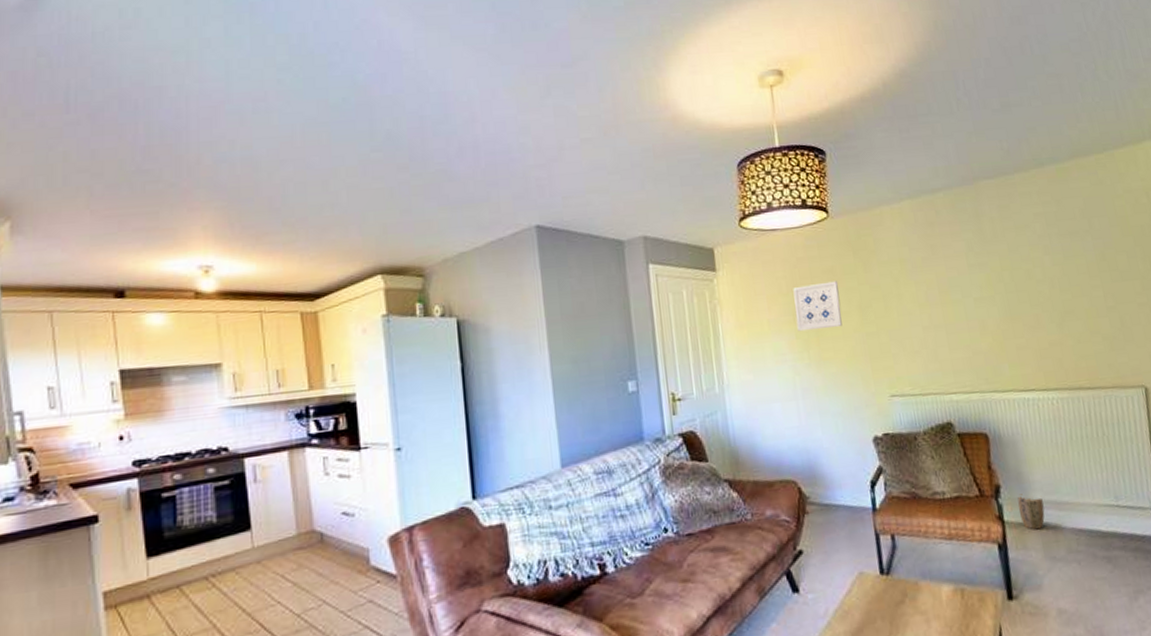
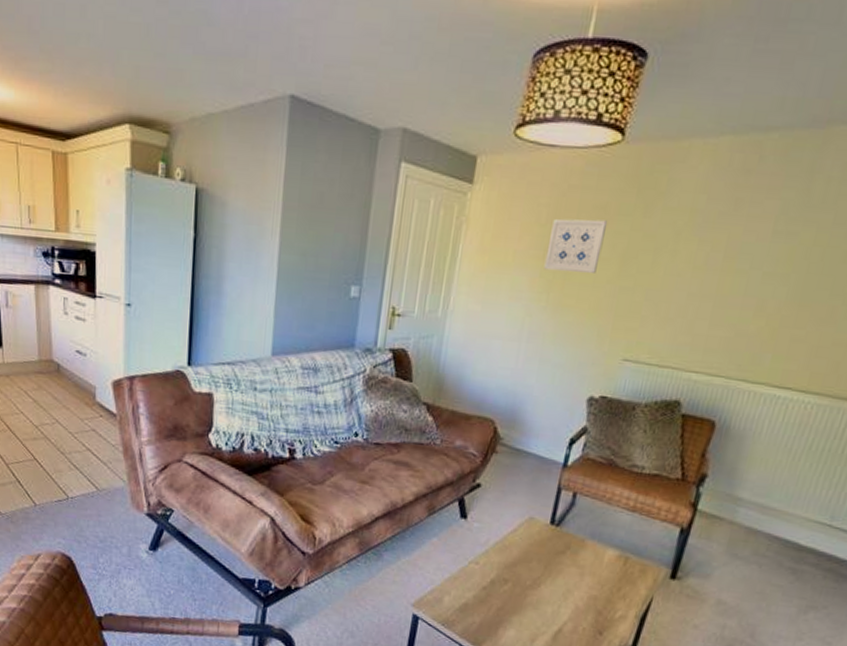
plant pot: present [1017,494,1045,530] -> none [715,488,749,526]

